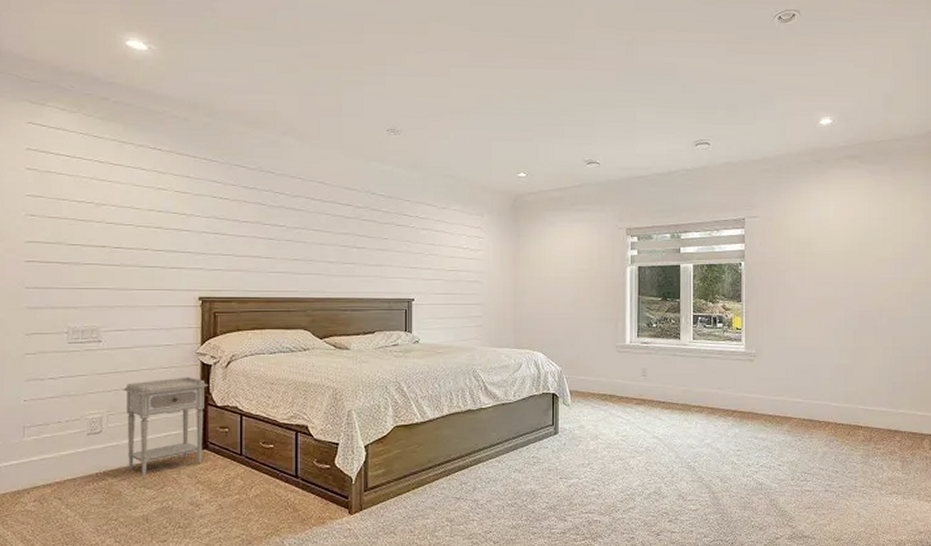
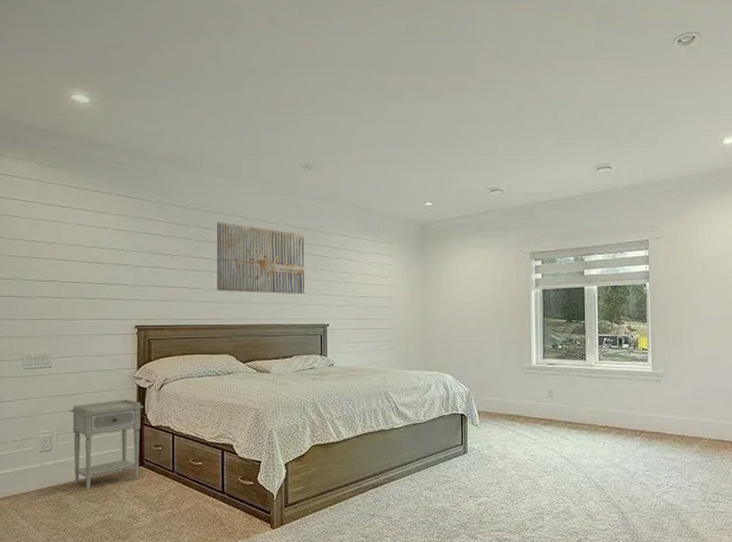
wall art: none [291,187,389,267] -> present [216,222,305,295]

